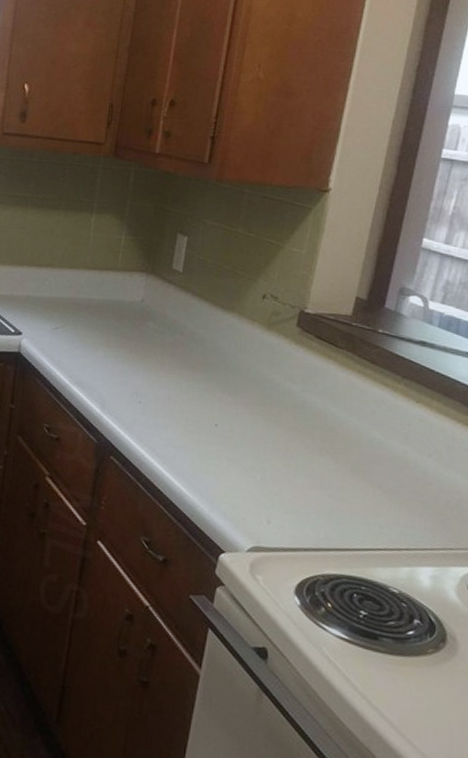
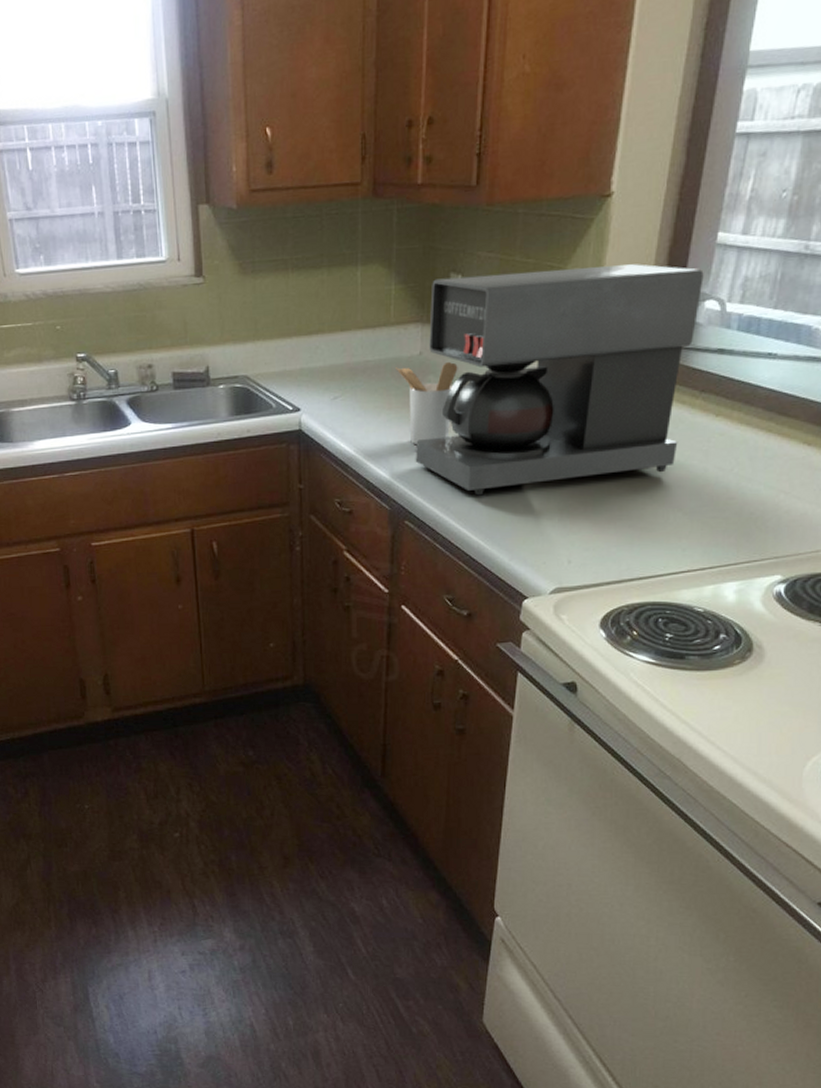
utensil holder: none [117,309,177,384] -> present [396,361,458,444]
coffee maker: none [126,236,409,448] -> present [415,264,704,496]

